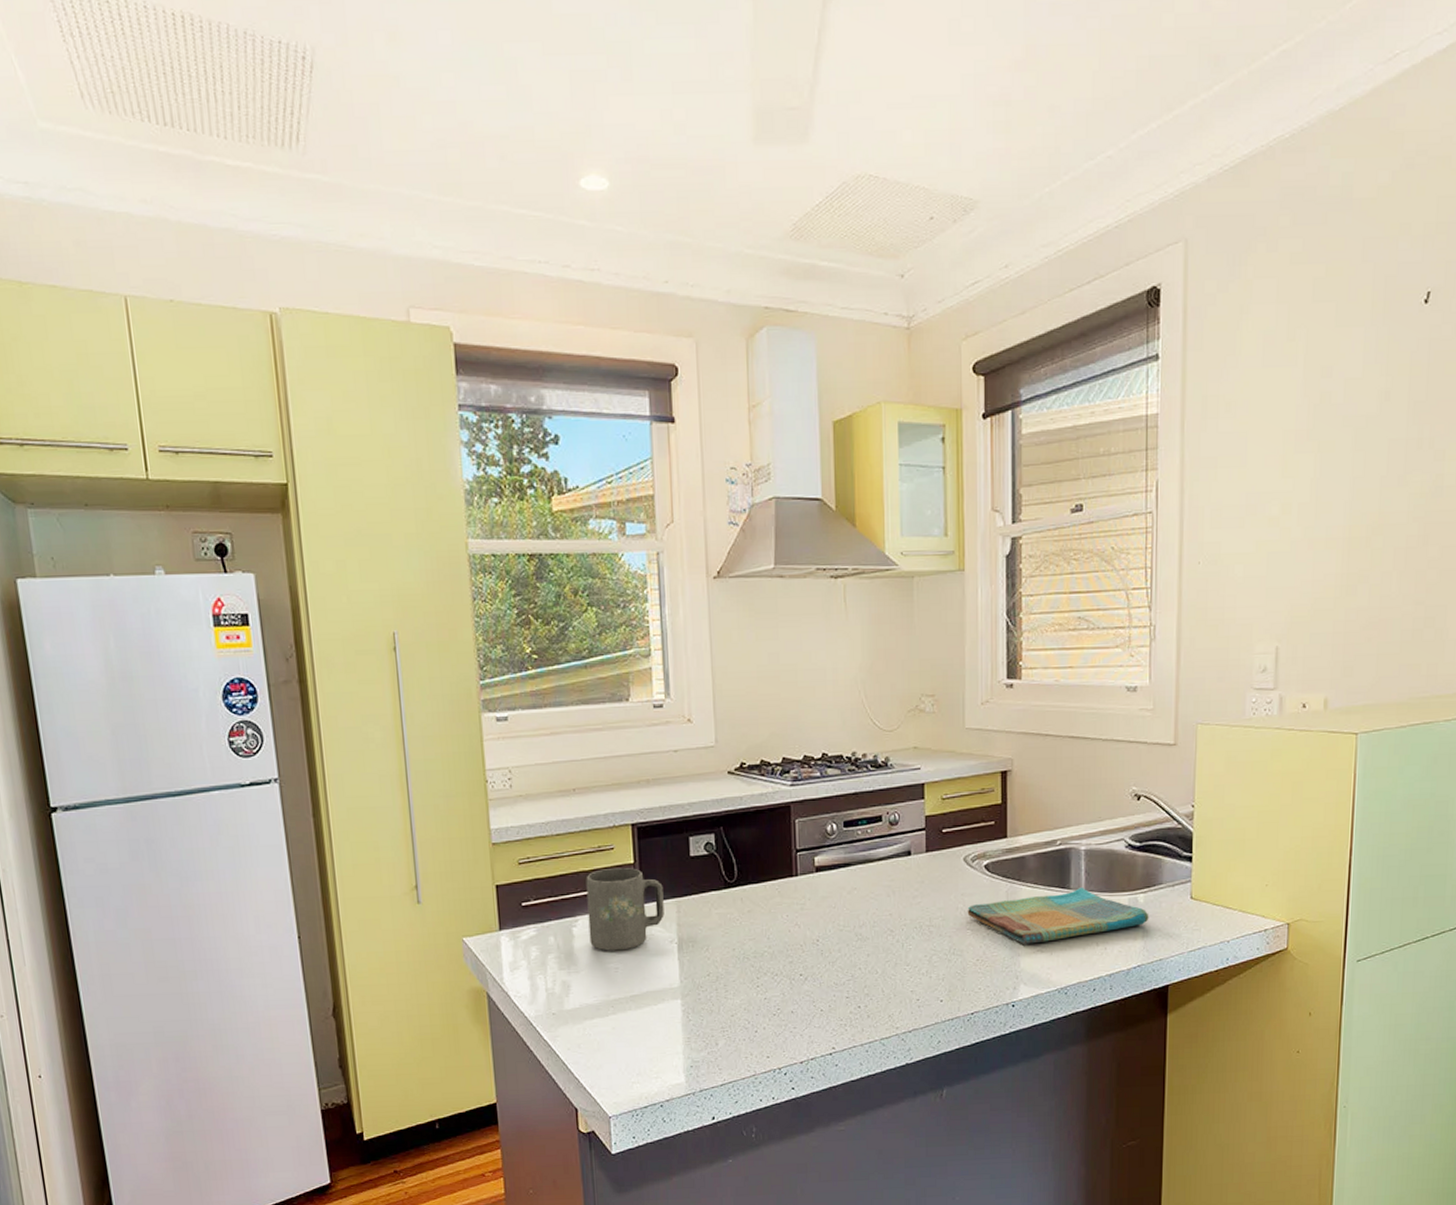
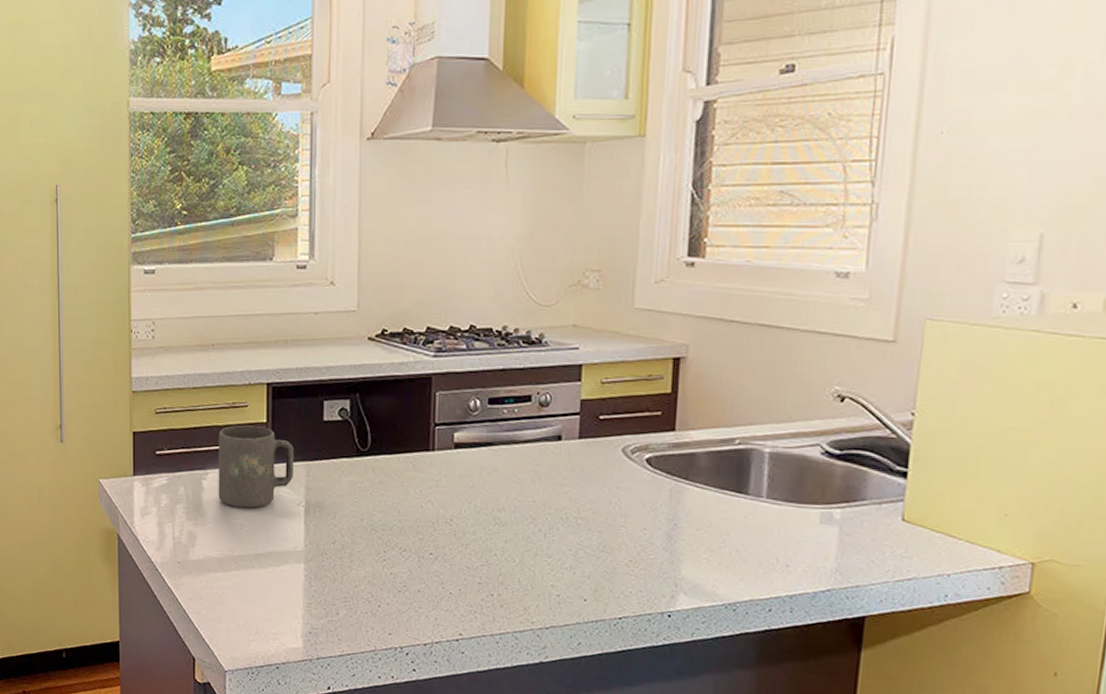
dish towel: present [967,888,1149,944] -> none [622,494,846,551]

